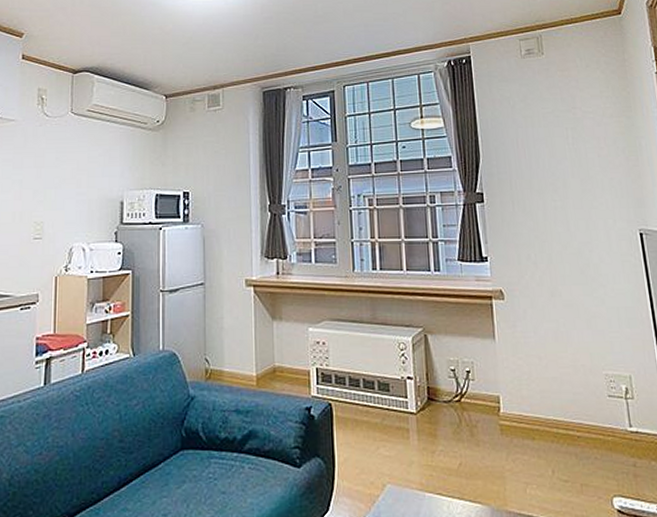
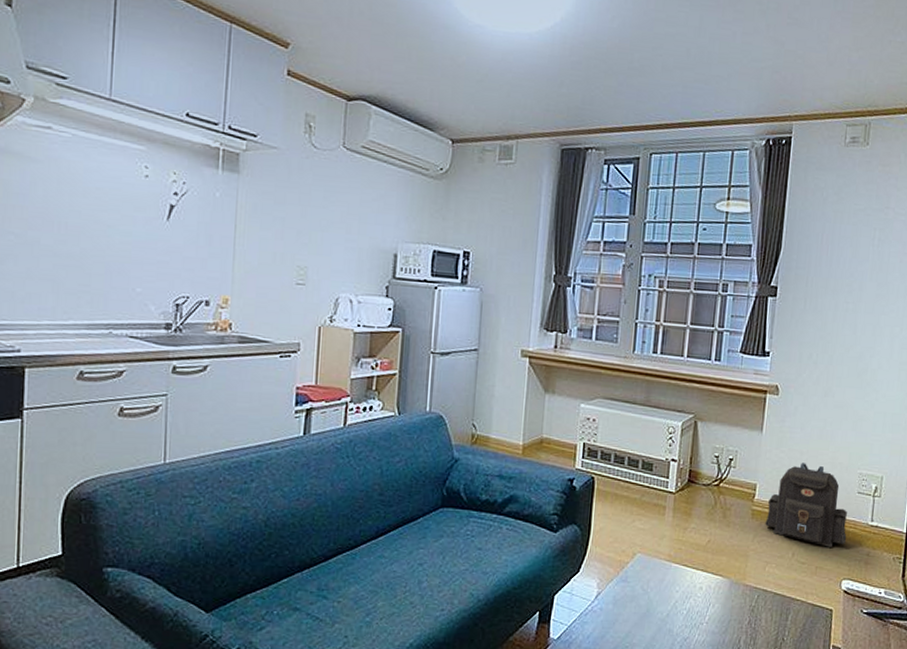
backpack: none [515,368,608,460] -> present [764,463,847,547]

